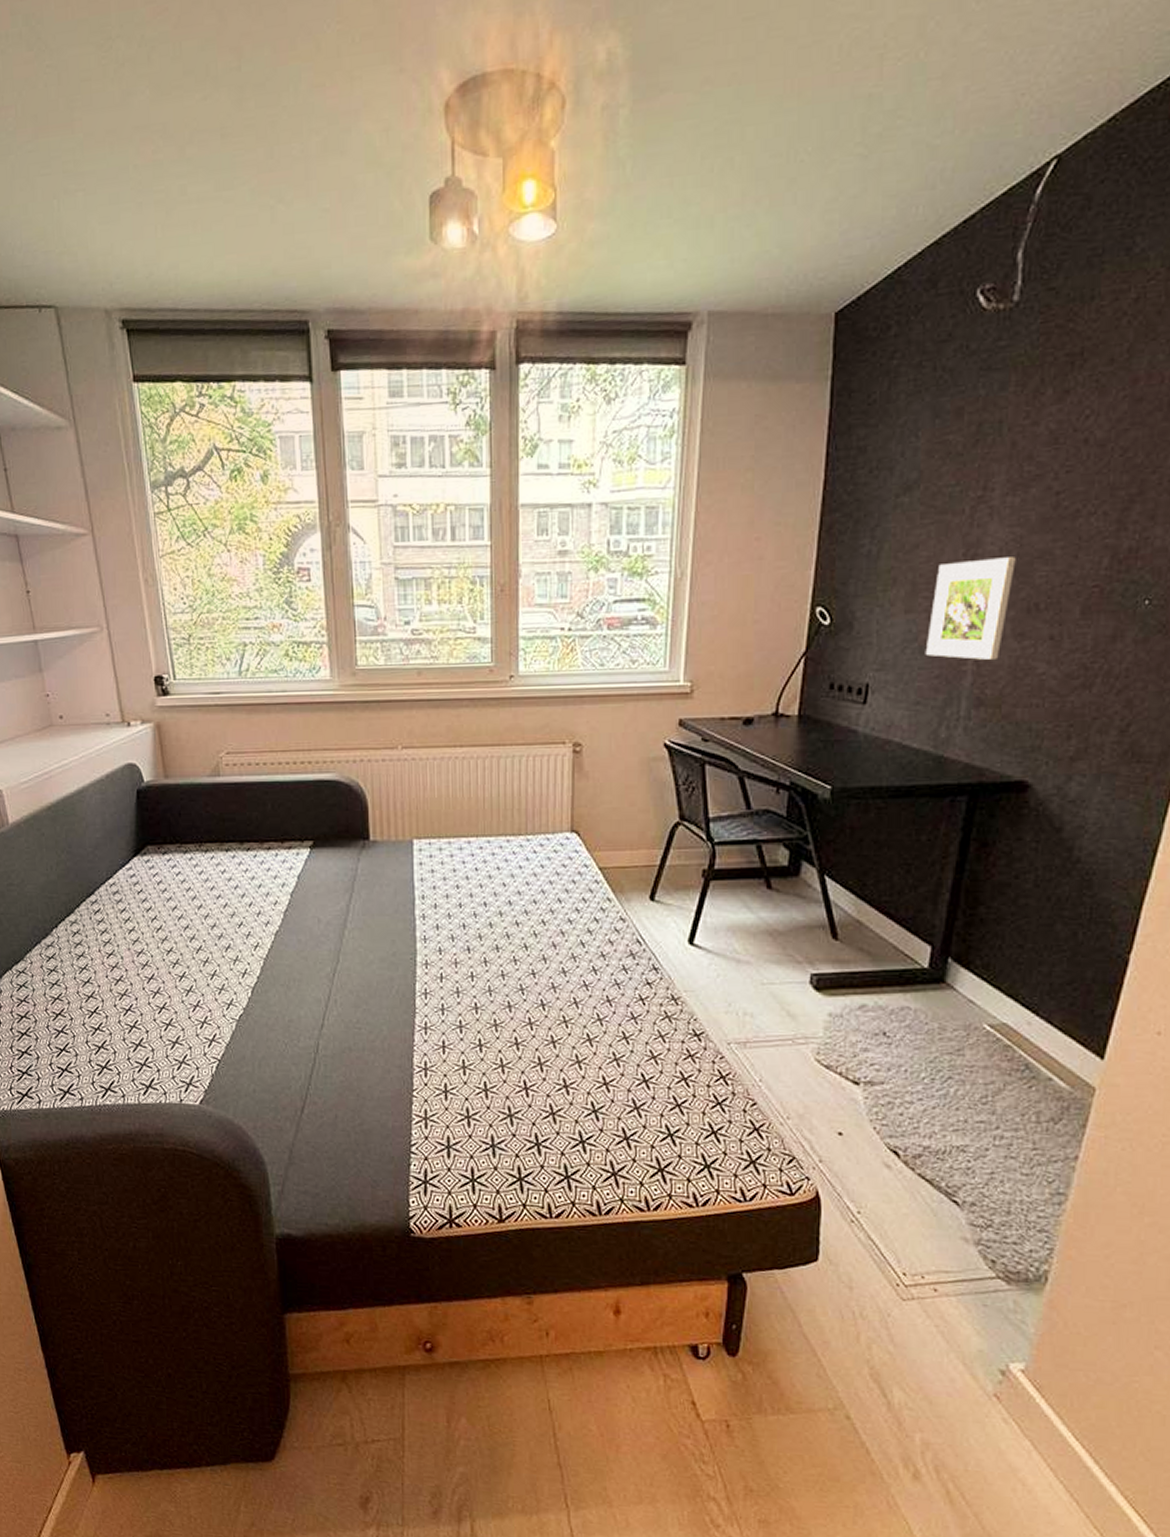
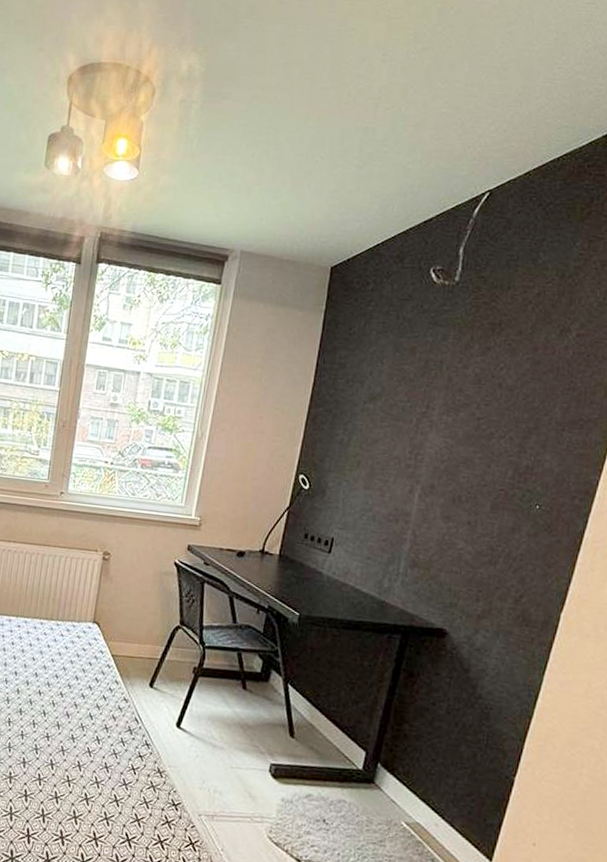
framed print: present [925,557,1016,661] -> none [377,457,447,534]

